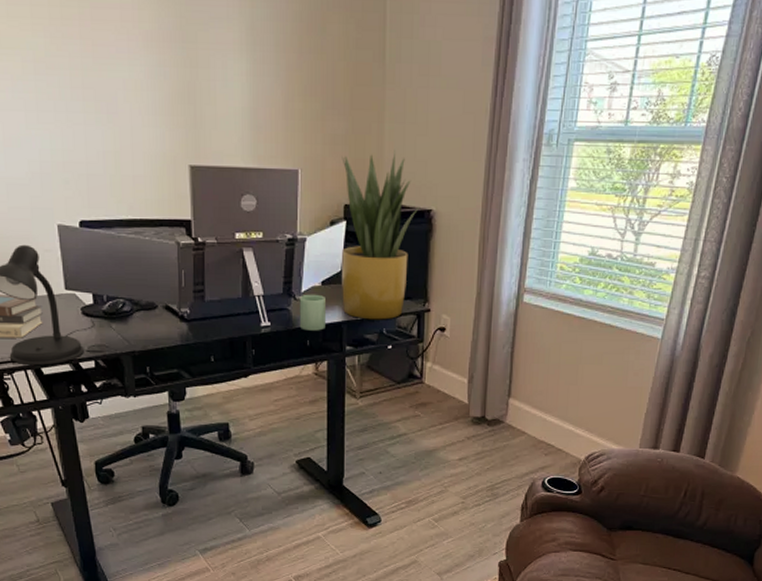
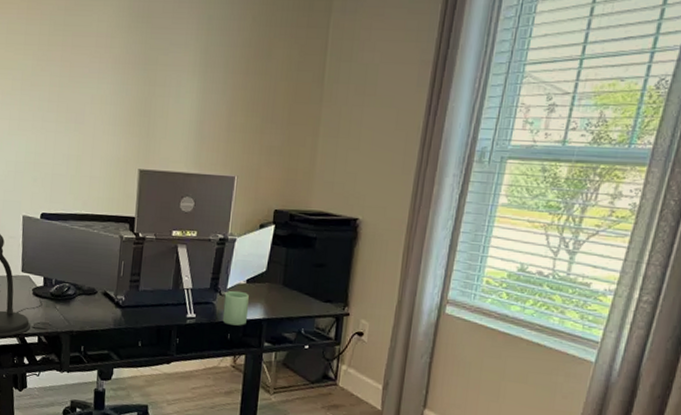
planter: present [341,150,421,320] -> none [264,162,347,321]

